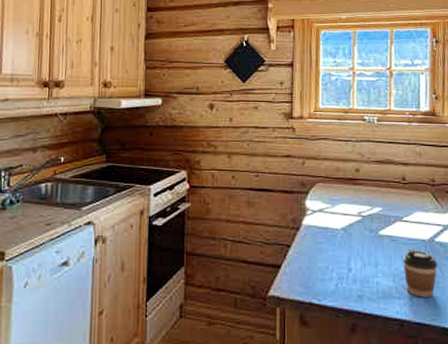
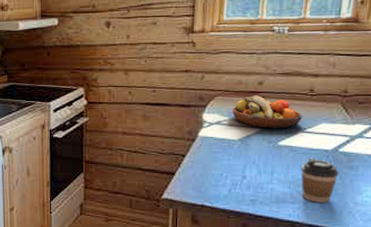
fruit bowl: none [334,182,398,217] -> present [232,95,302,128]

